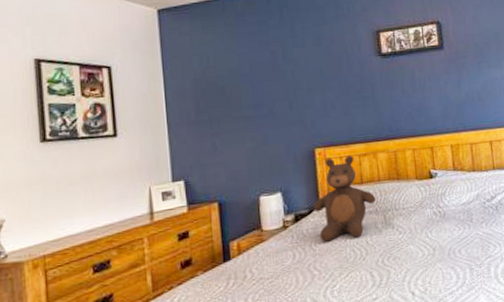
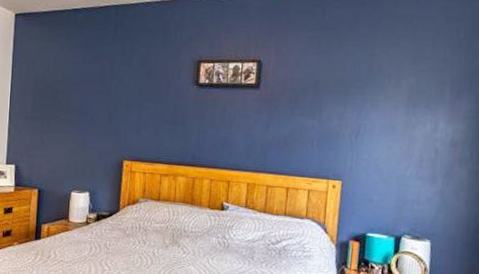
teddy bear: present [313,155,377,242] -> none [113,171,169,247]

